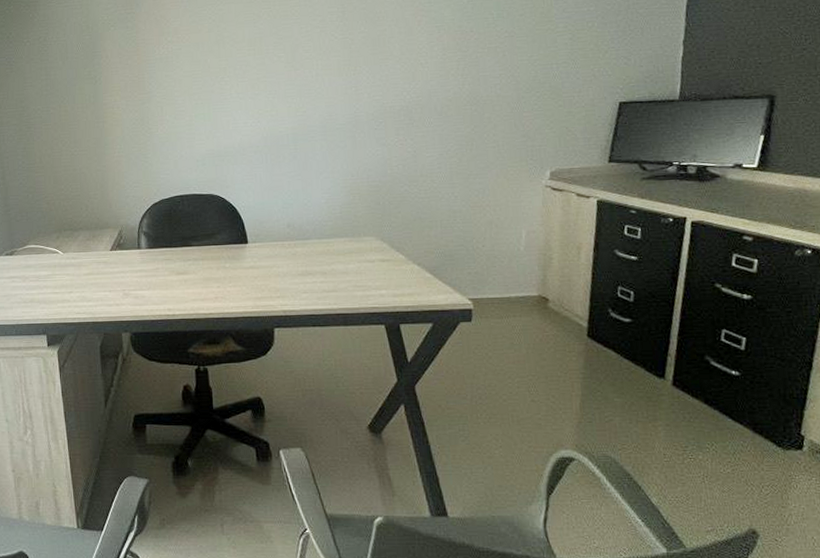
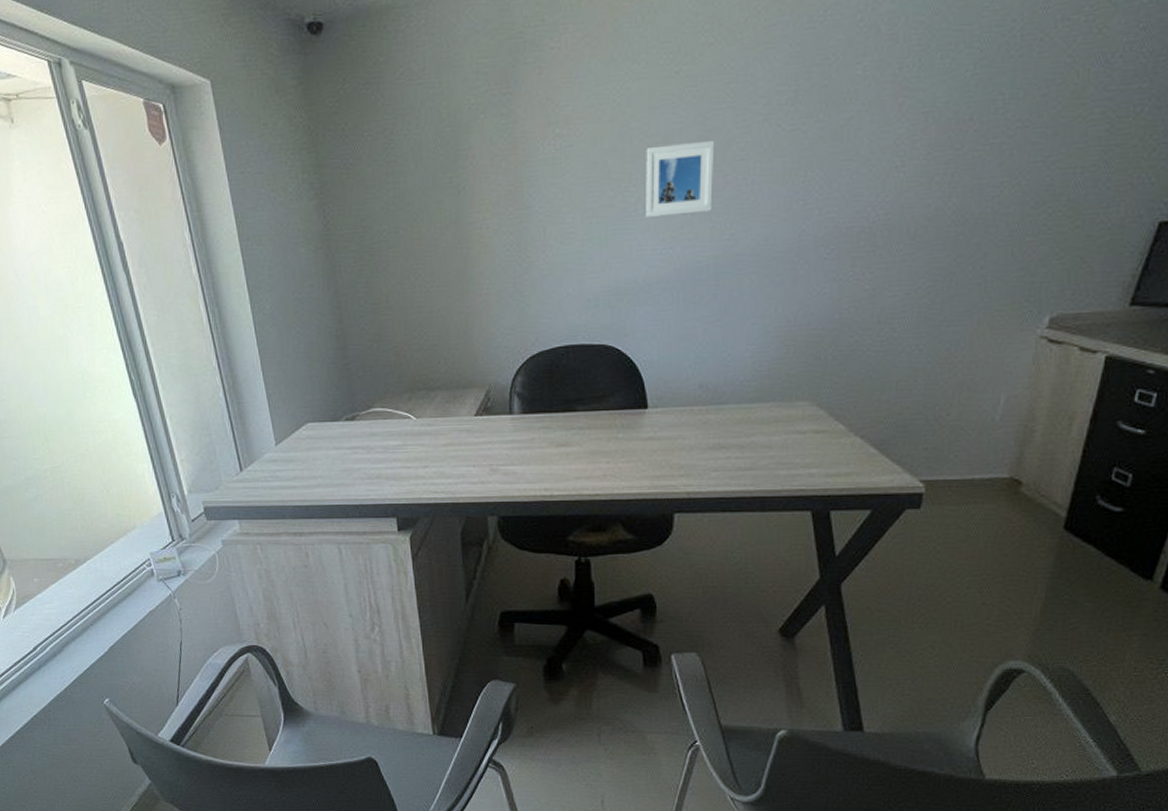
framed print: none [236,45,288,101] -> present [646,139,715,219]

